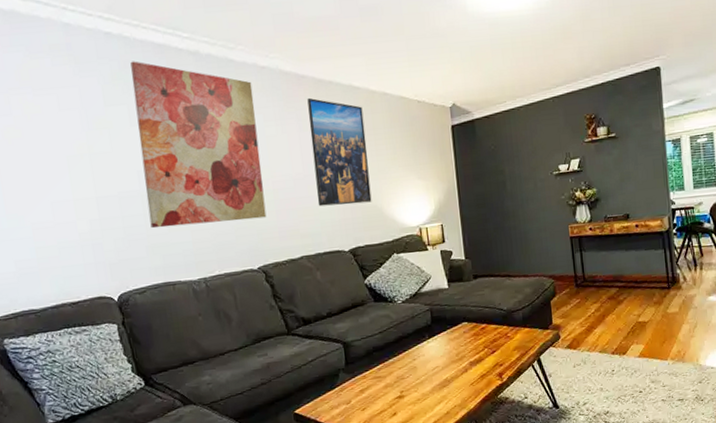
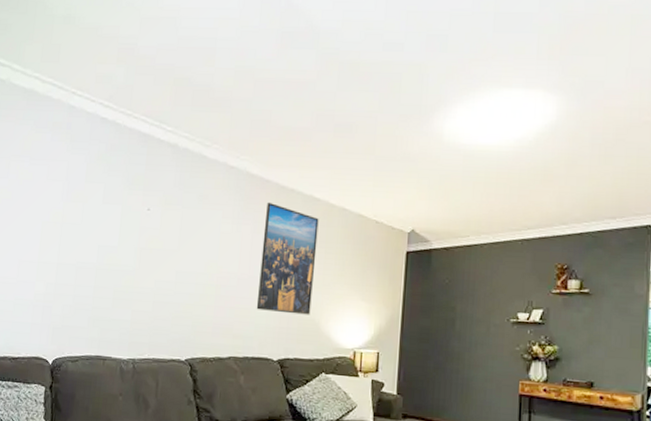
wall art: present [130,61,267,229] -> none [97,145,219,311]

